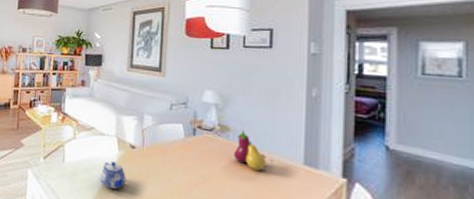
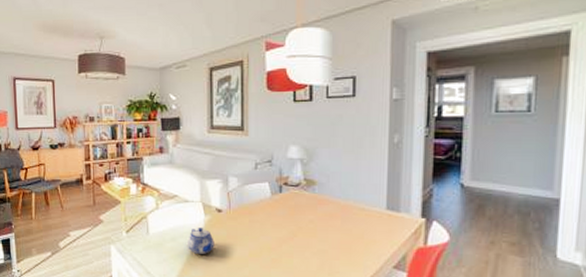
fruit: present [234,130,274,171] -> none [320,183,359,220]

